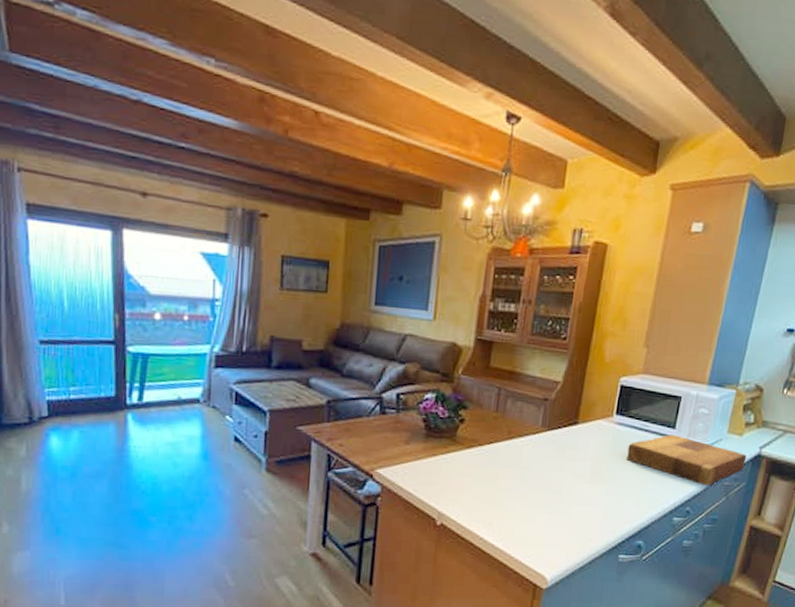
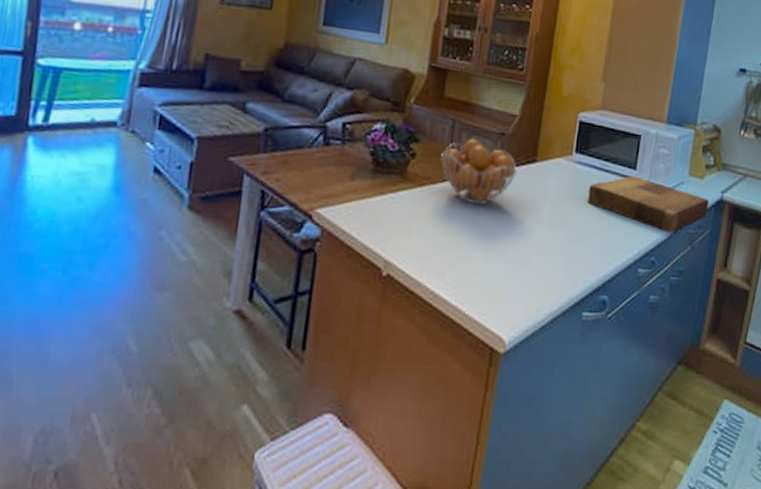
fruit basket: none [487,404,560,464] -> present [440,138,517,206]

